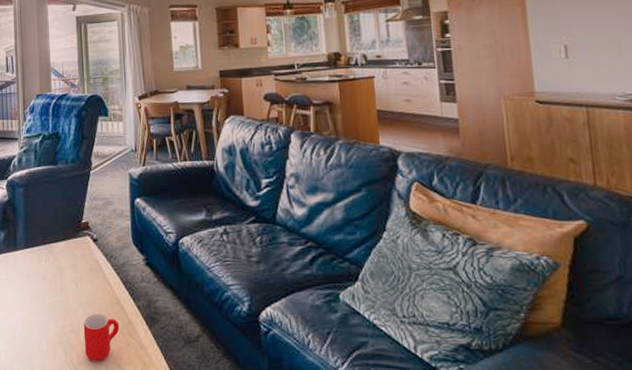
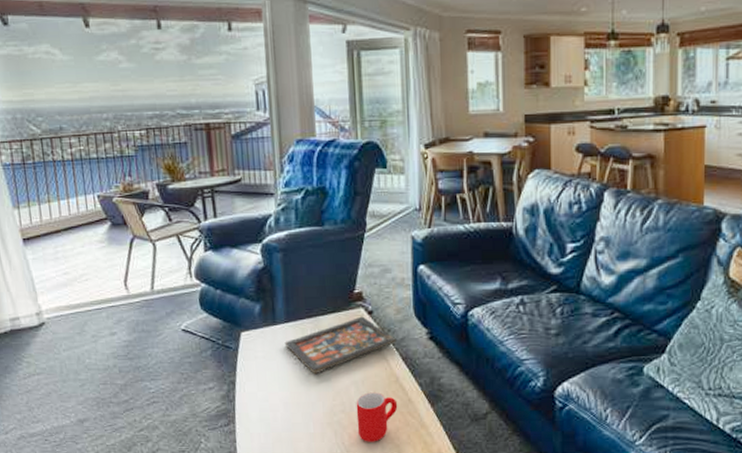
board game: none [23,243,117,296] -> present [284,316,396,375]

